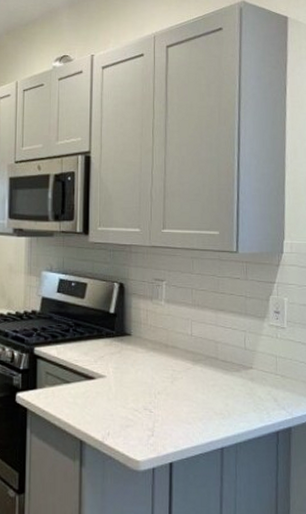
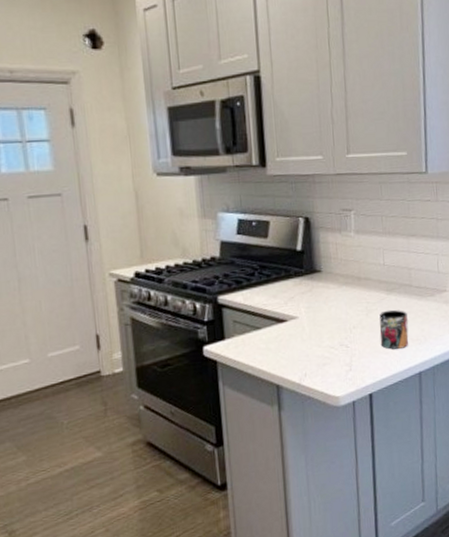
mug: none [183,380,212,421] -> present [379,309,409,350]

